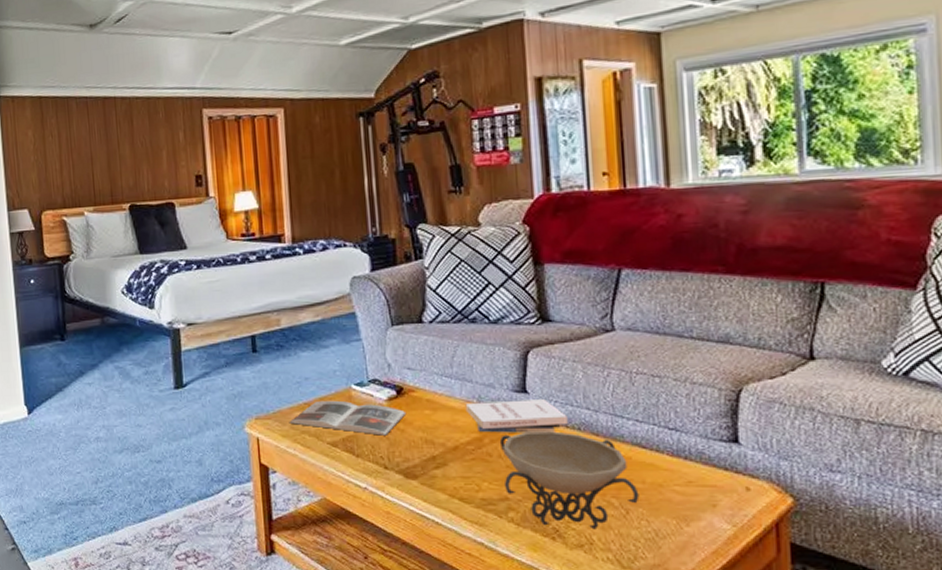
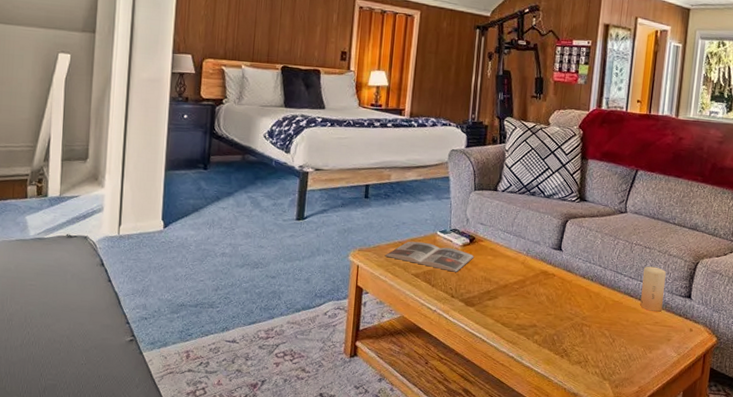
books: present [465,399,568,433] -> none [517,254,586,281]
decorative bowl: present [499,431,640,530] -> none [534,278,624,352]
candle: none [655,402,696,467] -> present [640,266,666,313]

